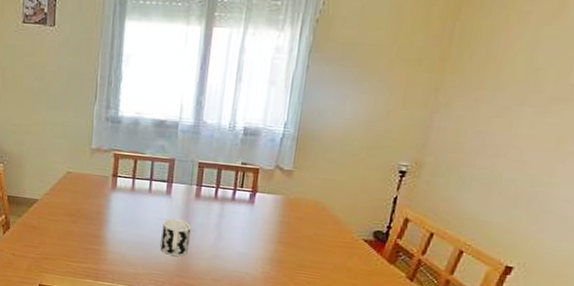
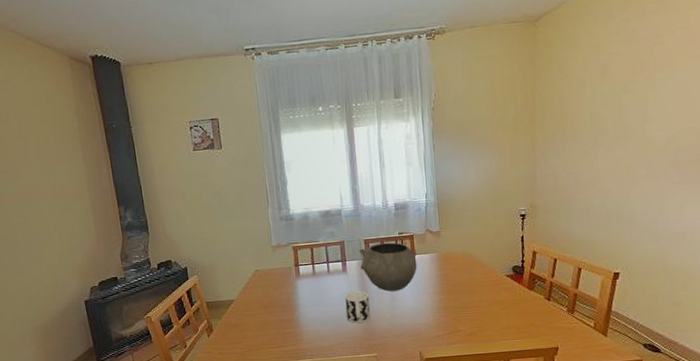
bowl: none [188,169,257,230] -> present [359,242,417,292]

